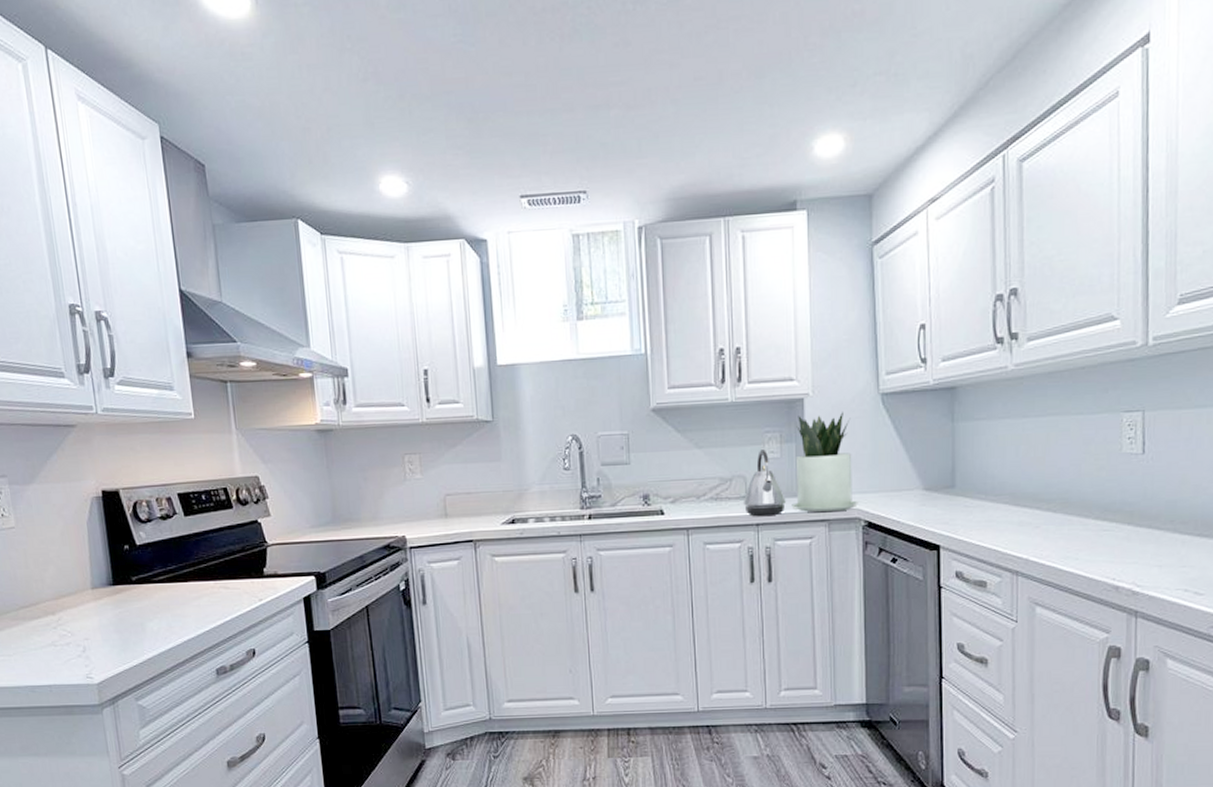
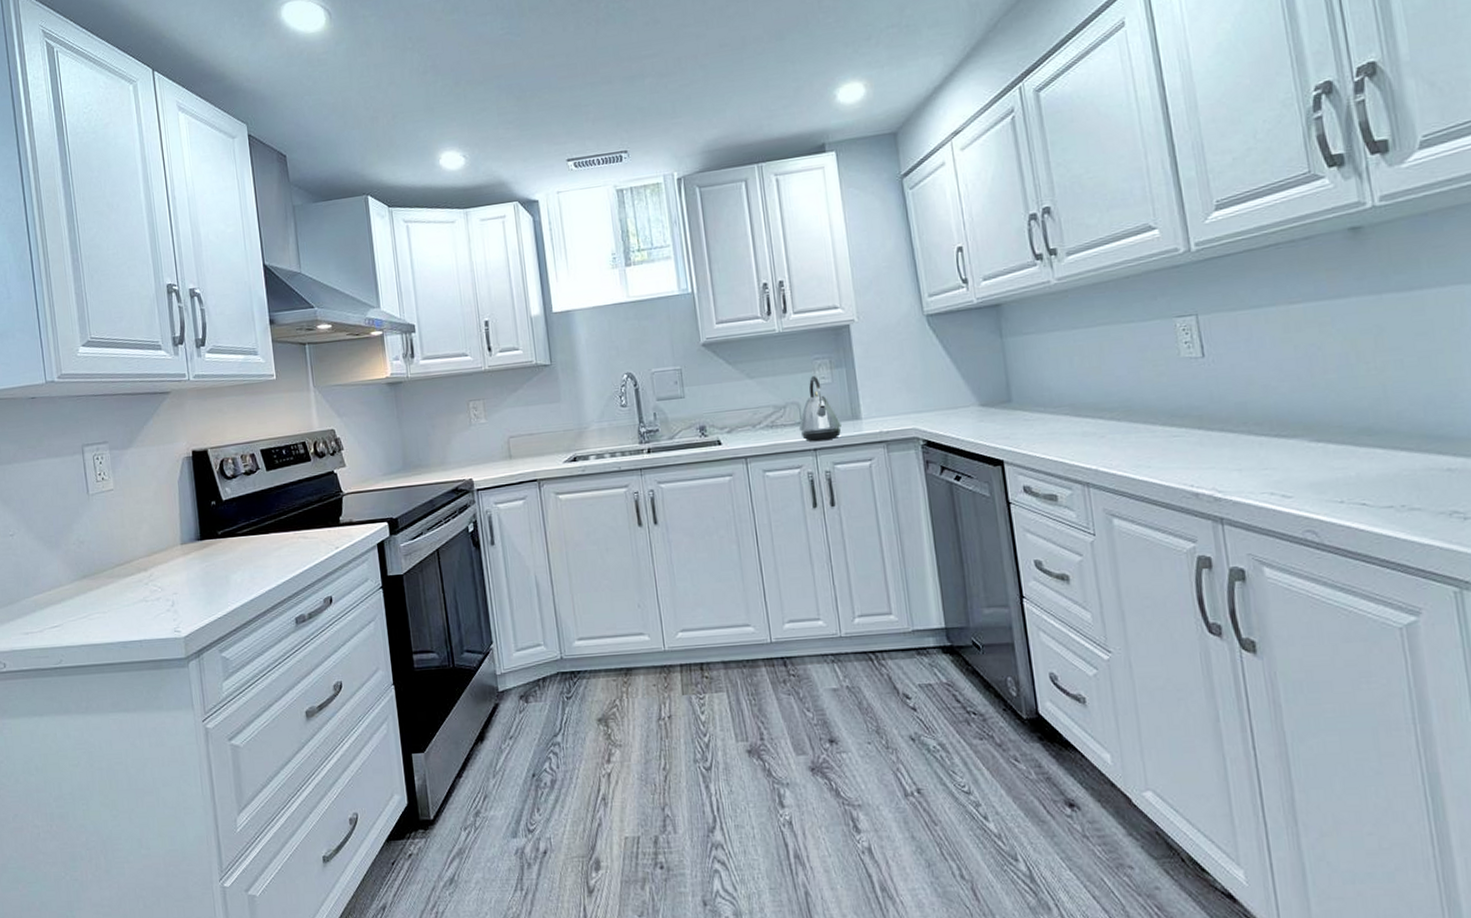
planter: present [792,412,858,513] -> none [845,335,915,435]

